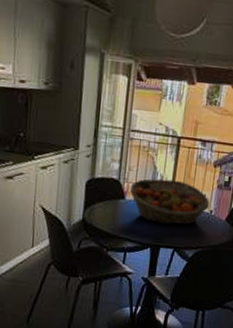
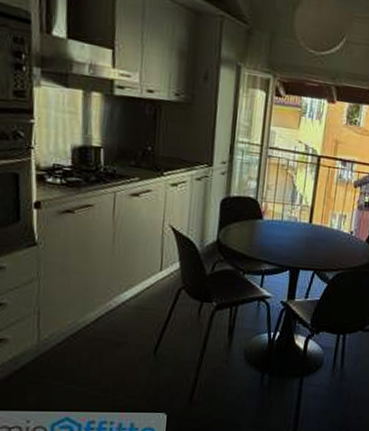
fruit basket: present [129,178,210,225] -> none [267,198,351,246]

